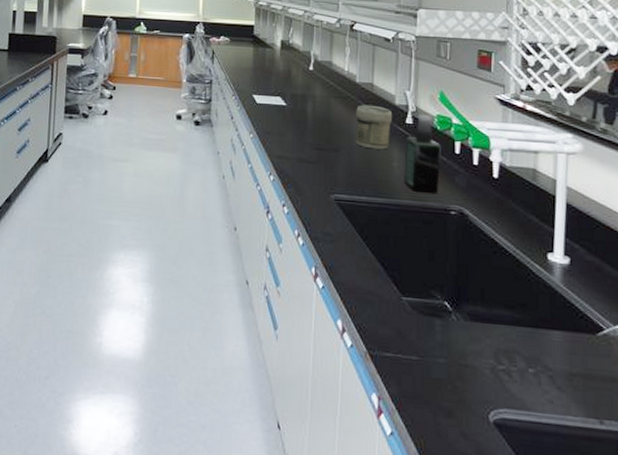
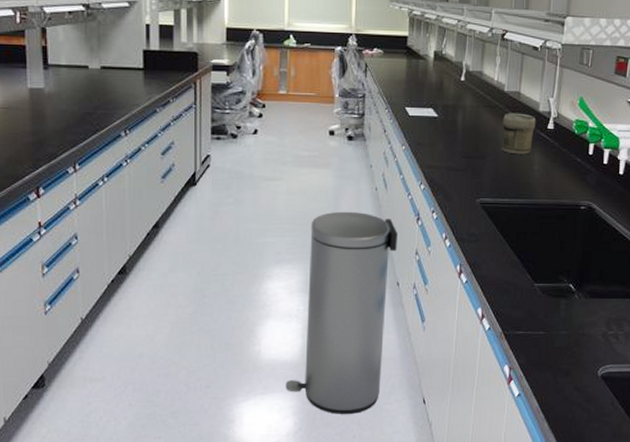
pedal bin: none [126,198,246,431] -> present [285,211,397,414]
spray bottle: present [404,115,441,193] -> none [542,120,577,191]

